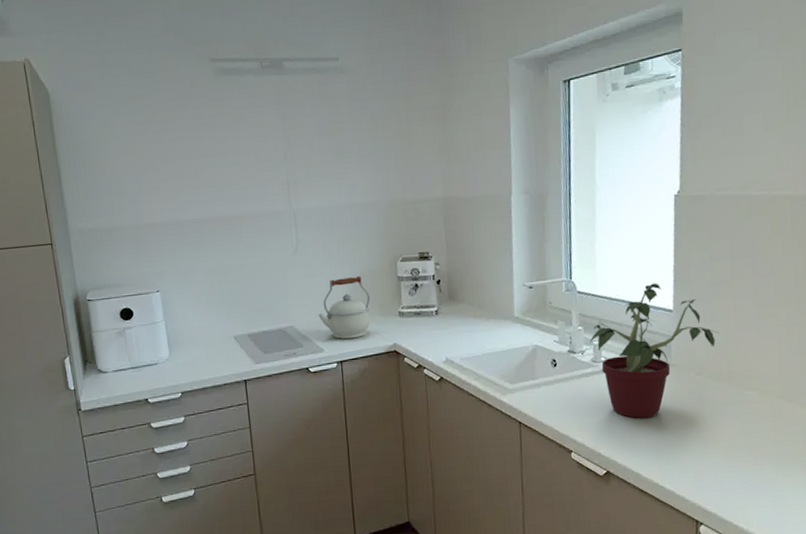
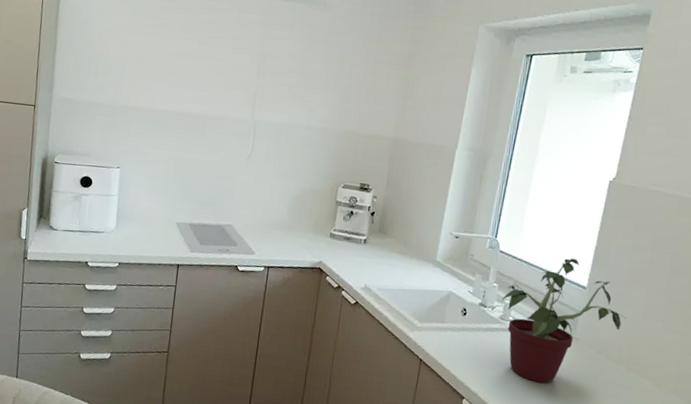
kettle: present [318,275,371,339] -> none [256,190,308,249]

